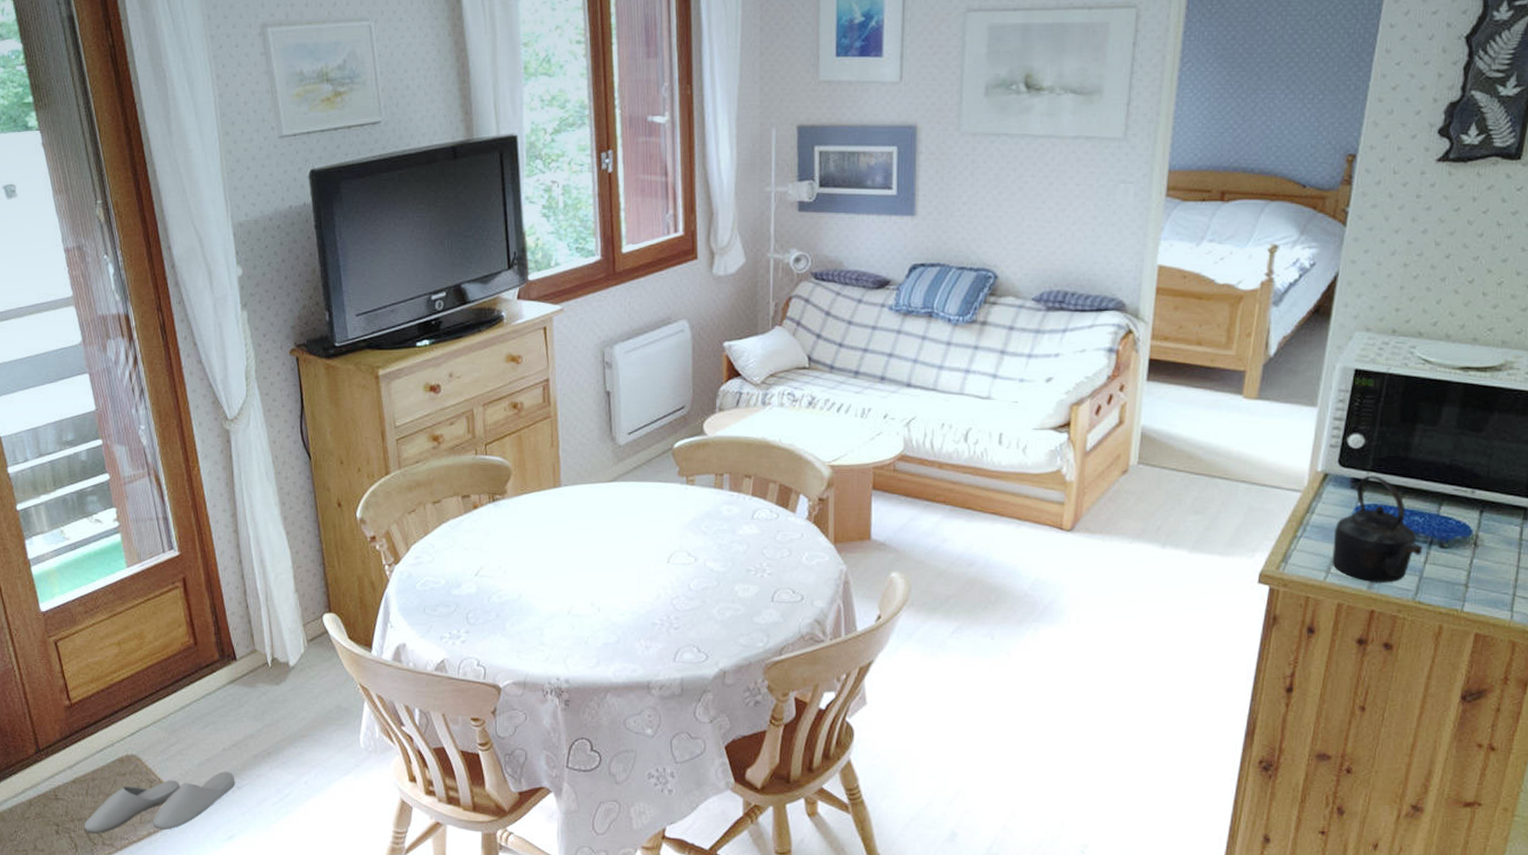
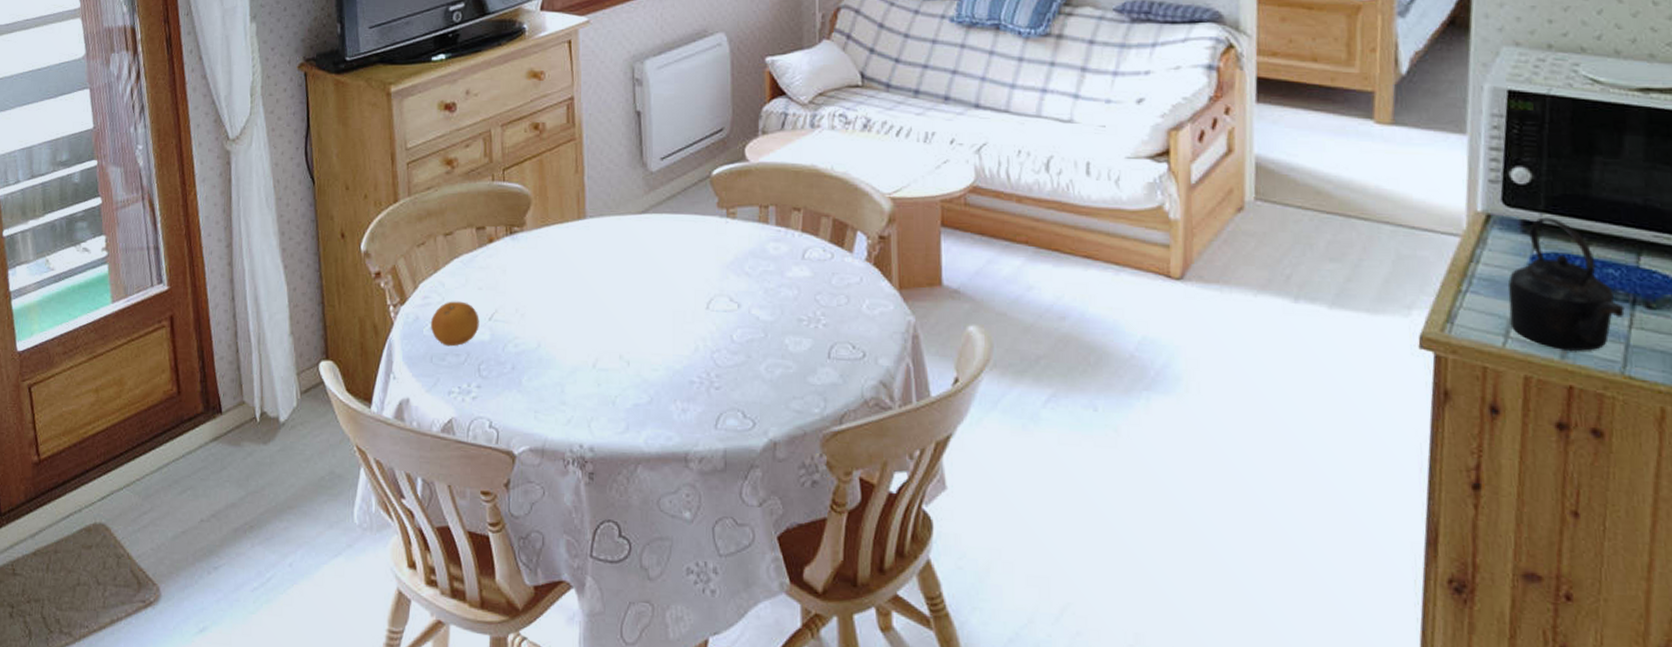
slippers: present [83,772,235,833] -> none [40,547,212,619]
fruit: none [422,560,467,599] -> present [430,301,479,347]

